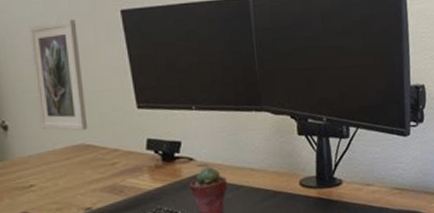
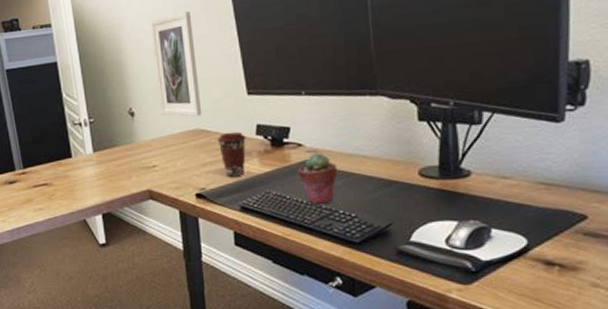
coffee cup: none [105,146,136,194] -> present [217,131,246,177]

